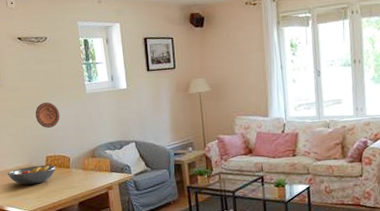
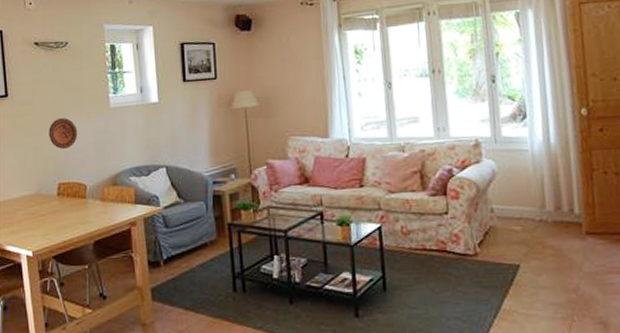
fruit bowl: present [7,164,57,185] -> none [10,193,70,219]

